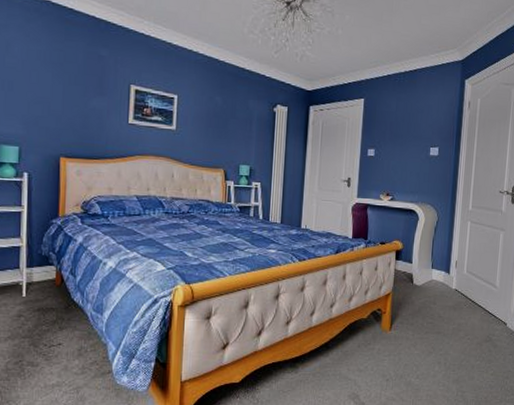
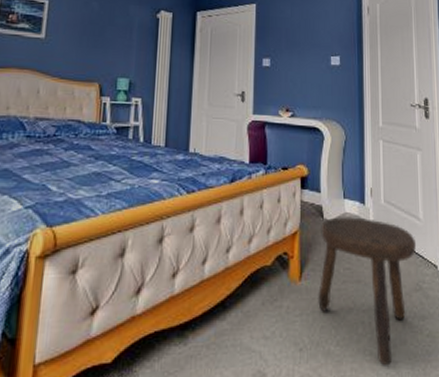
stool: none [403,283,491,394] -> present [317,217,417,366]

